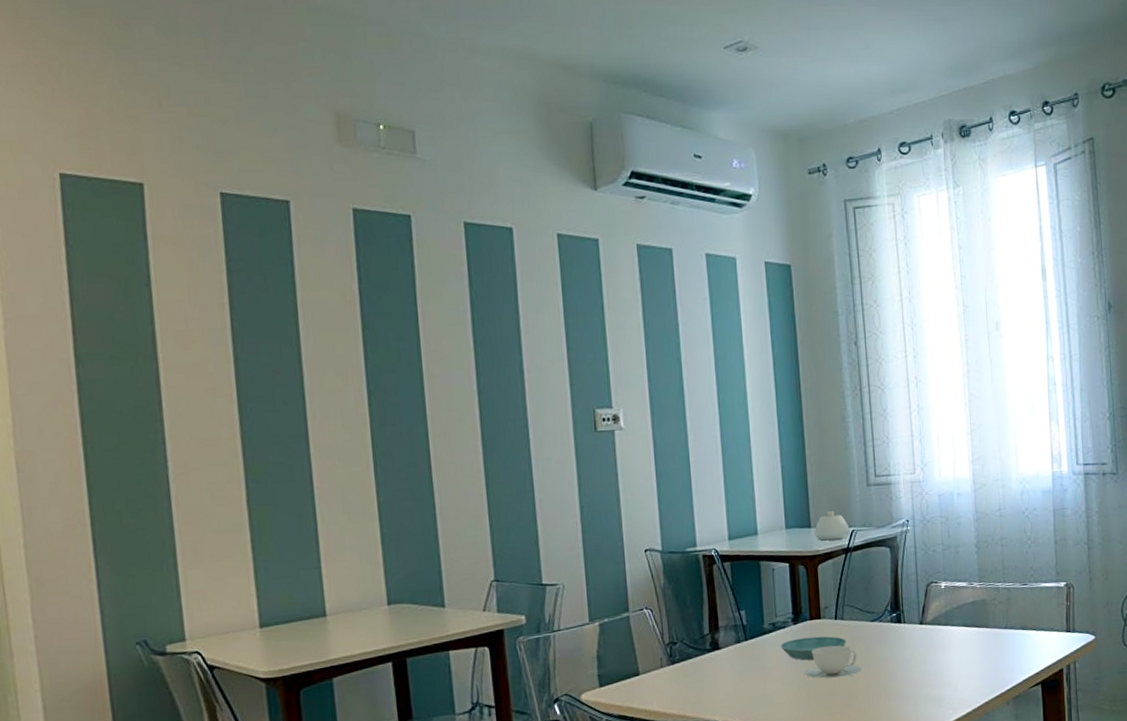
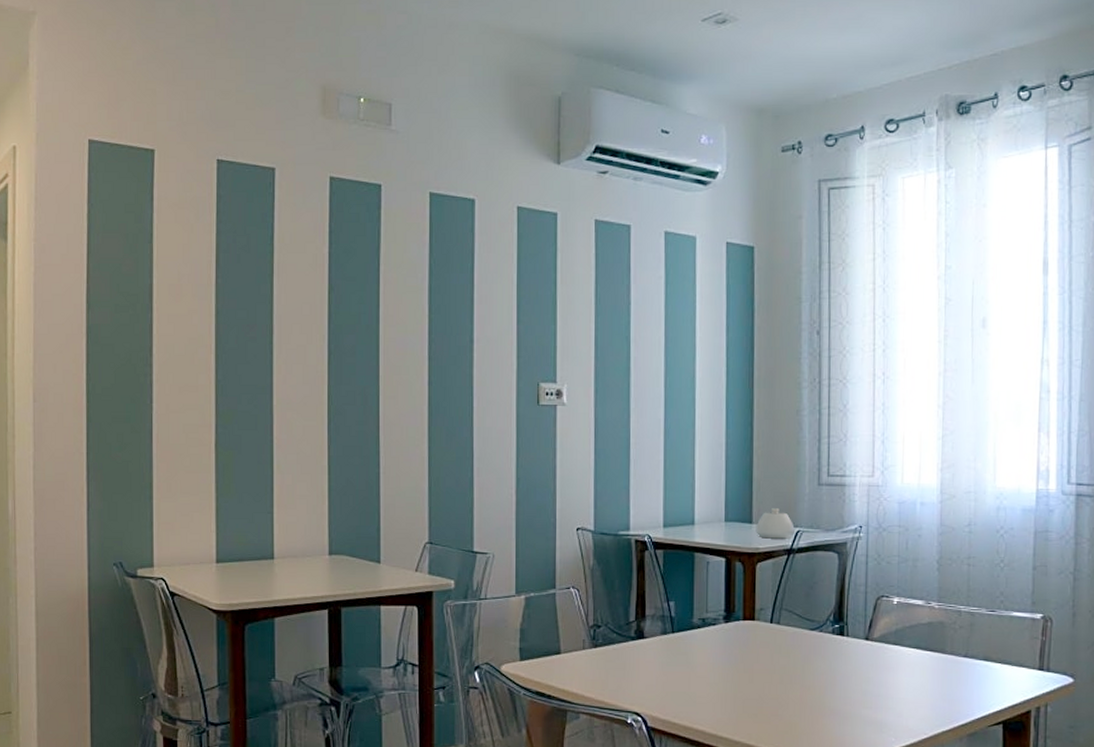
saucer: present [781,636,847,661] -> none [709,638,781,662]
teacup: present [804,645,861,679] -> none [732,650,795,686]

